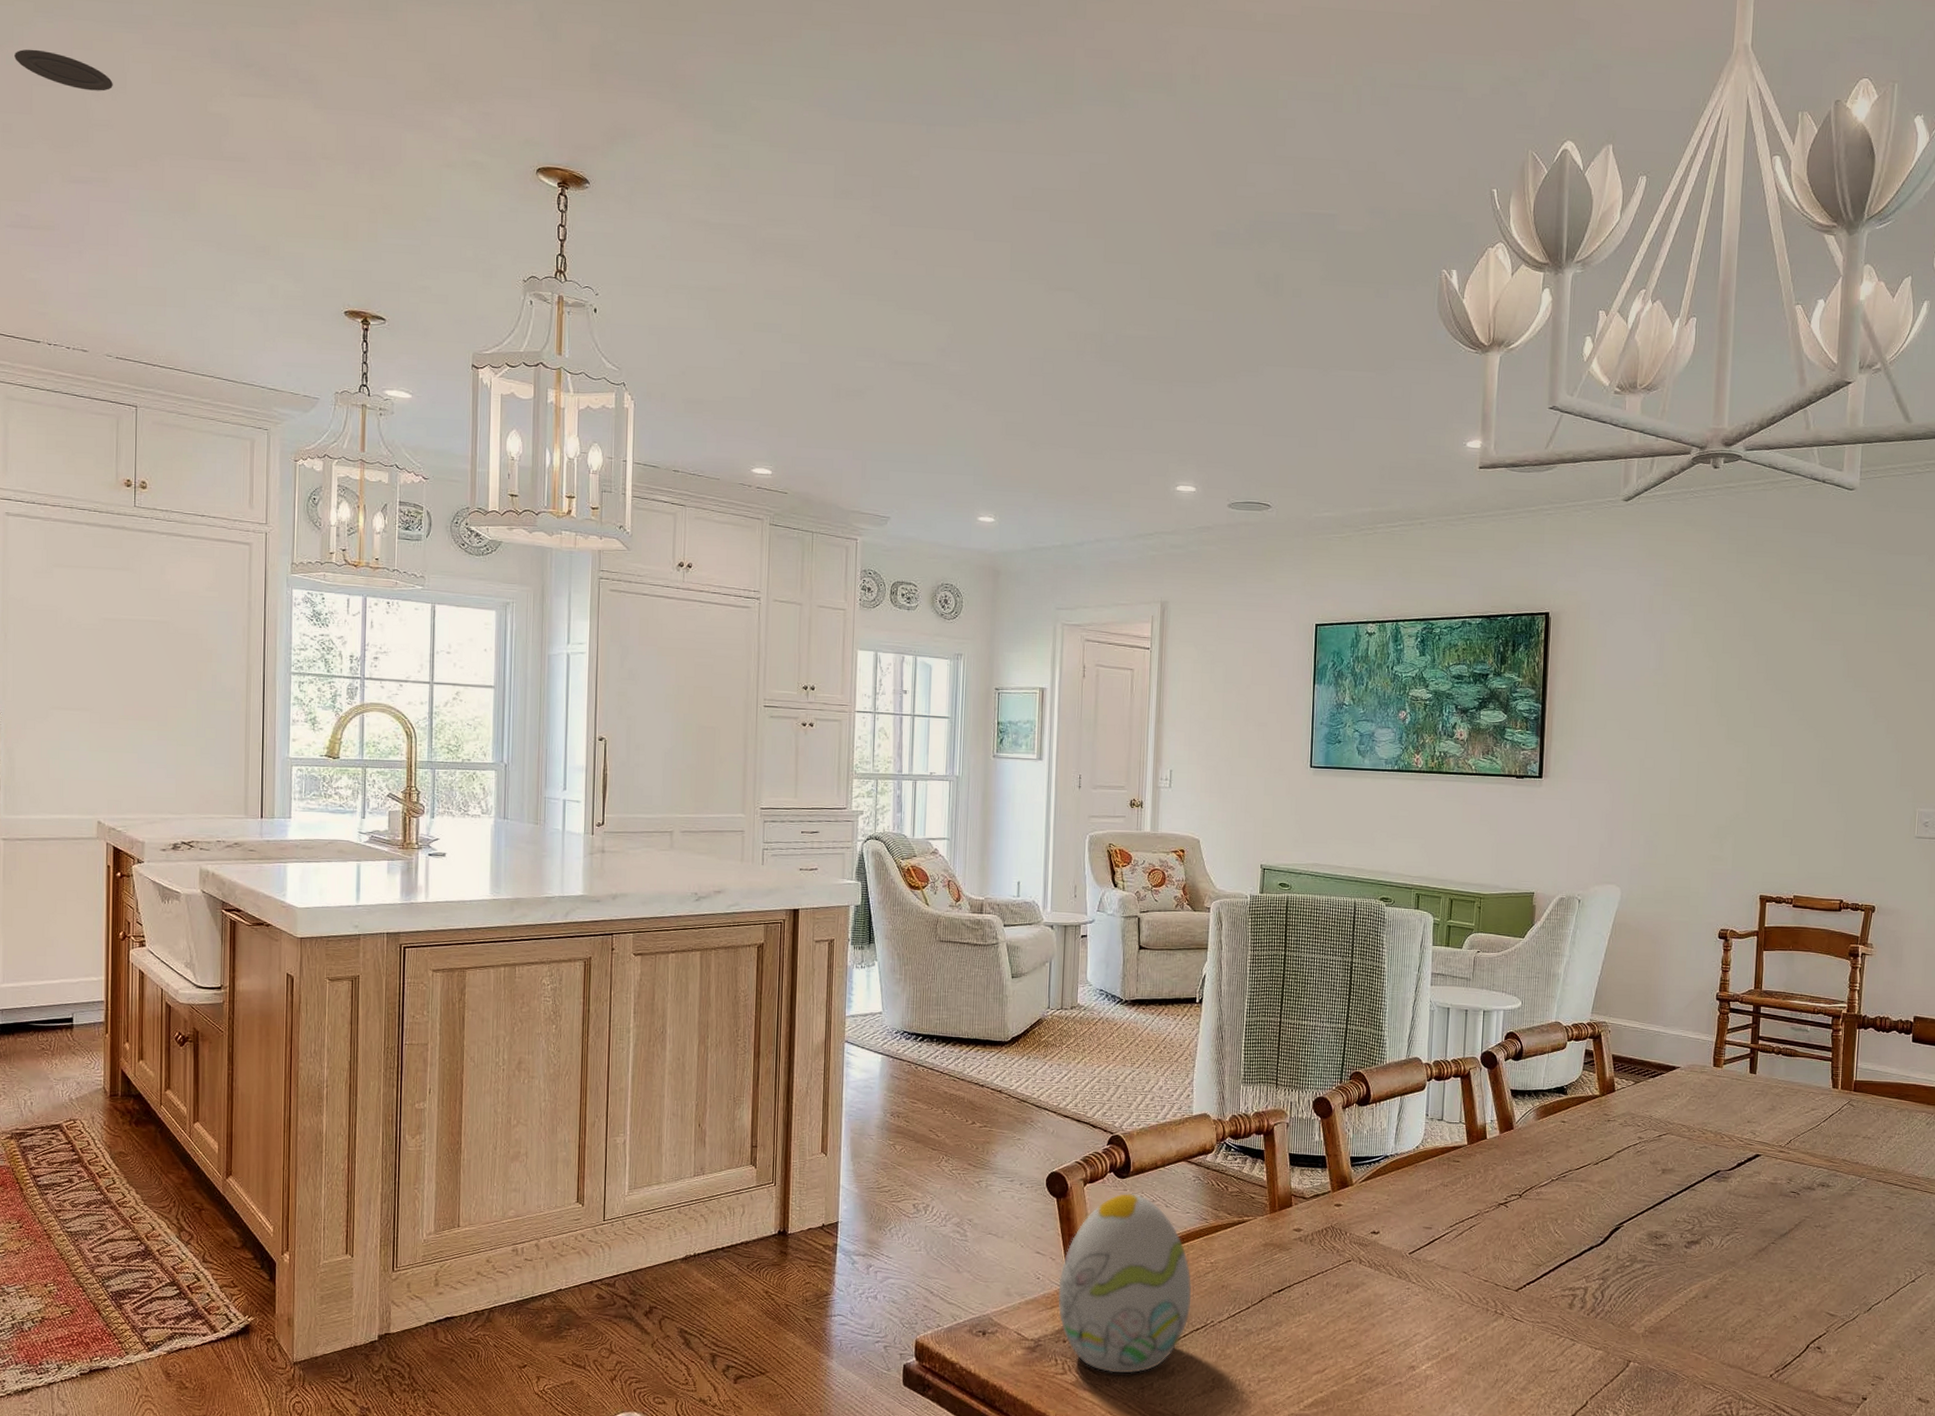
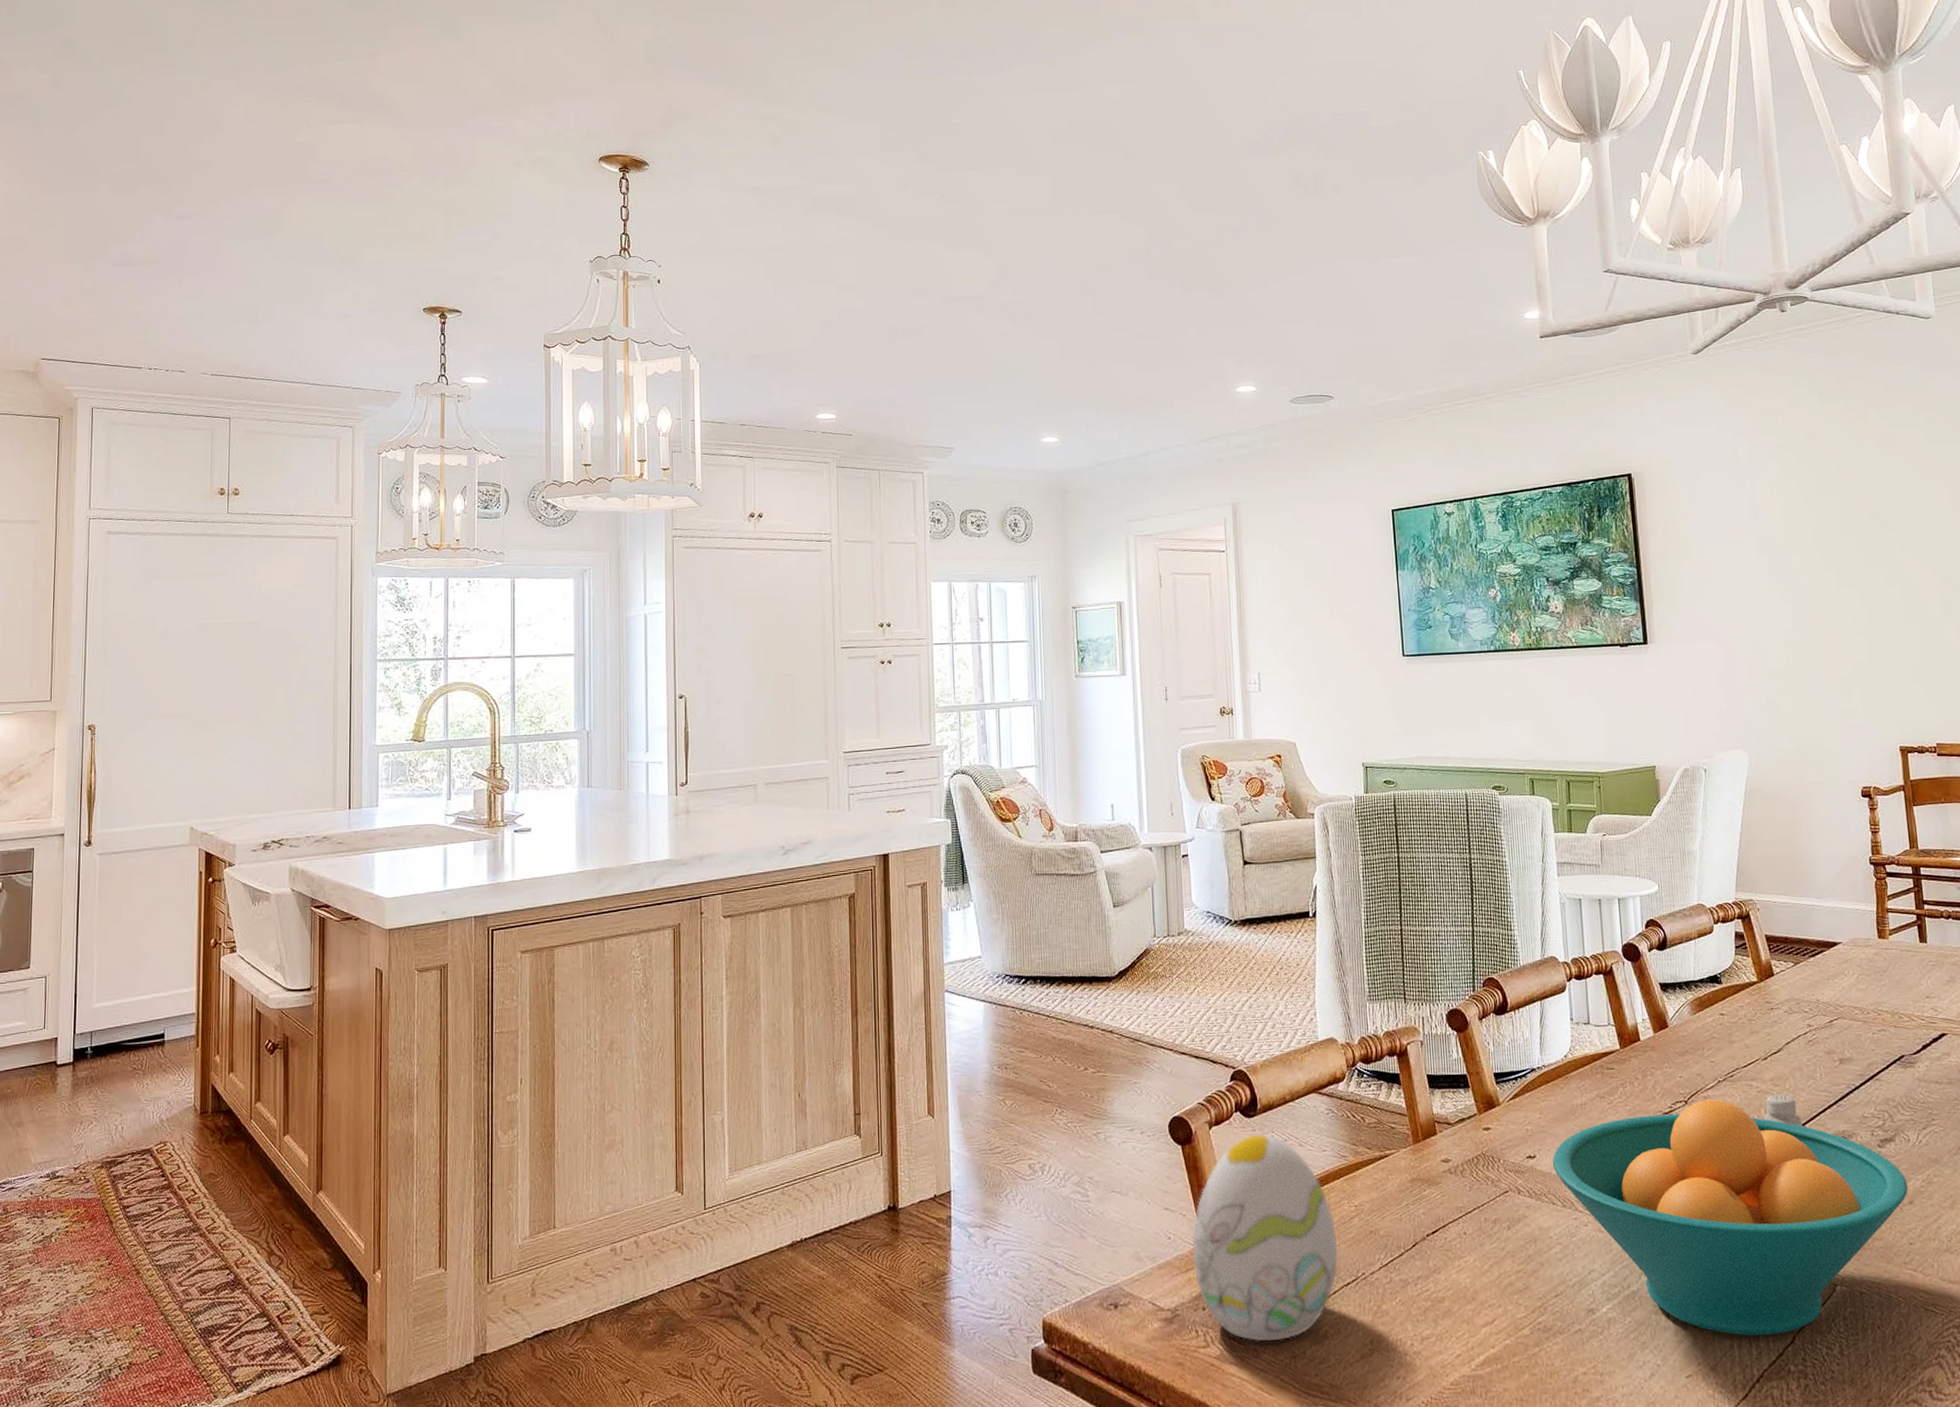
recessed light: present [14,49,113,91] -> none [122,105,210,136]
fruit bowl: none [1394,1194,1705,1399] -> present [1553,1099,1908,1337]
saltshaker: none [1588,1195,1622,1225] -> present [1764,1094,1803,1127]

